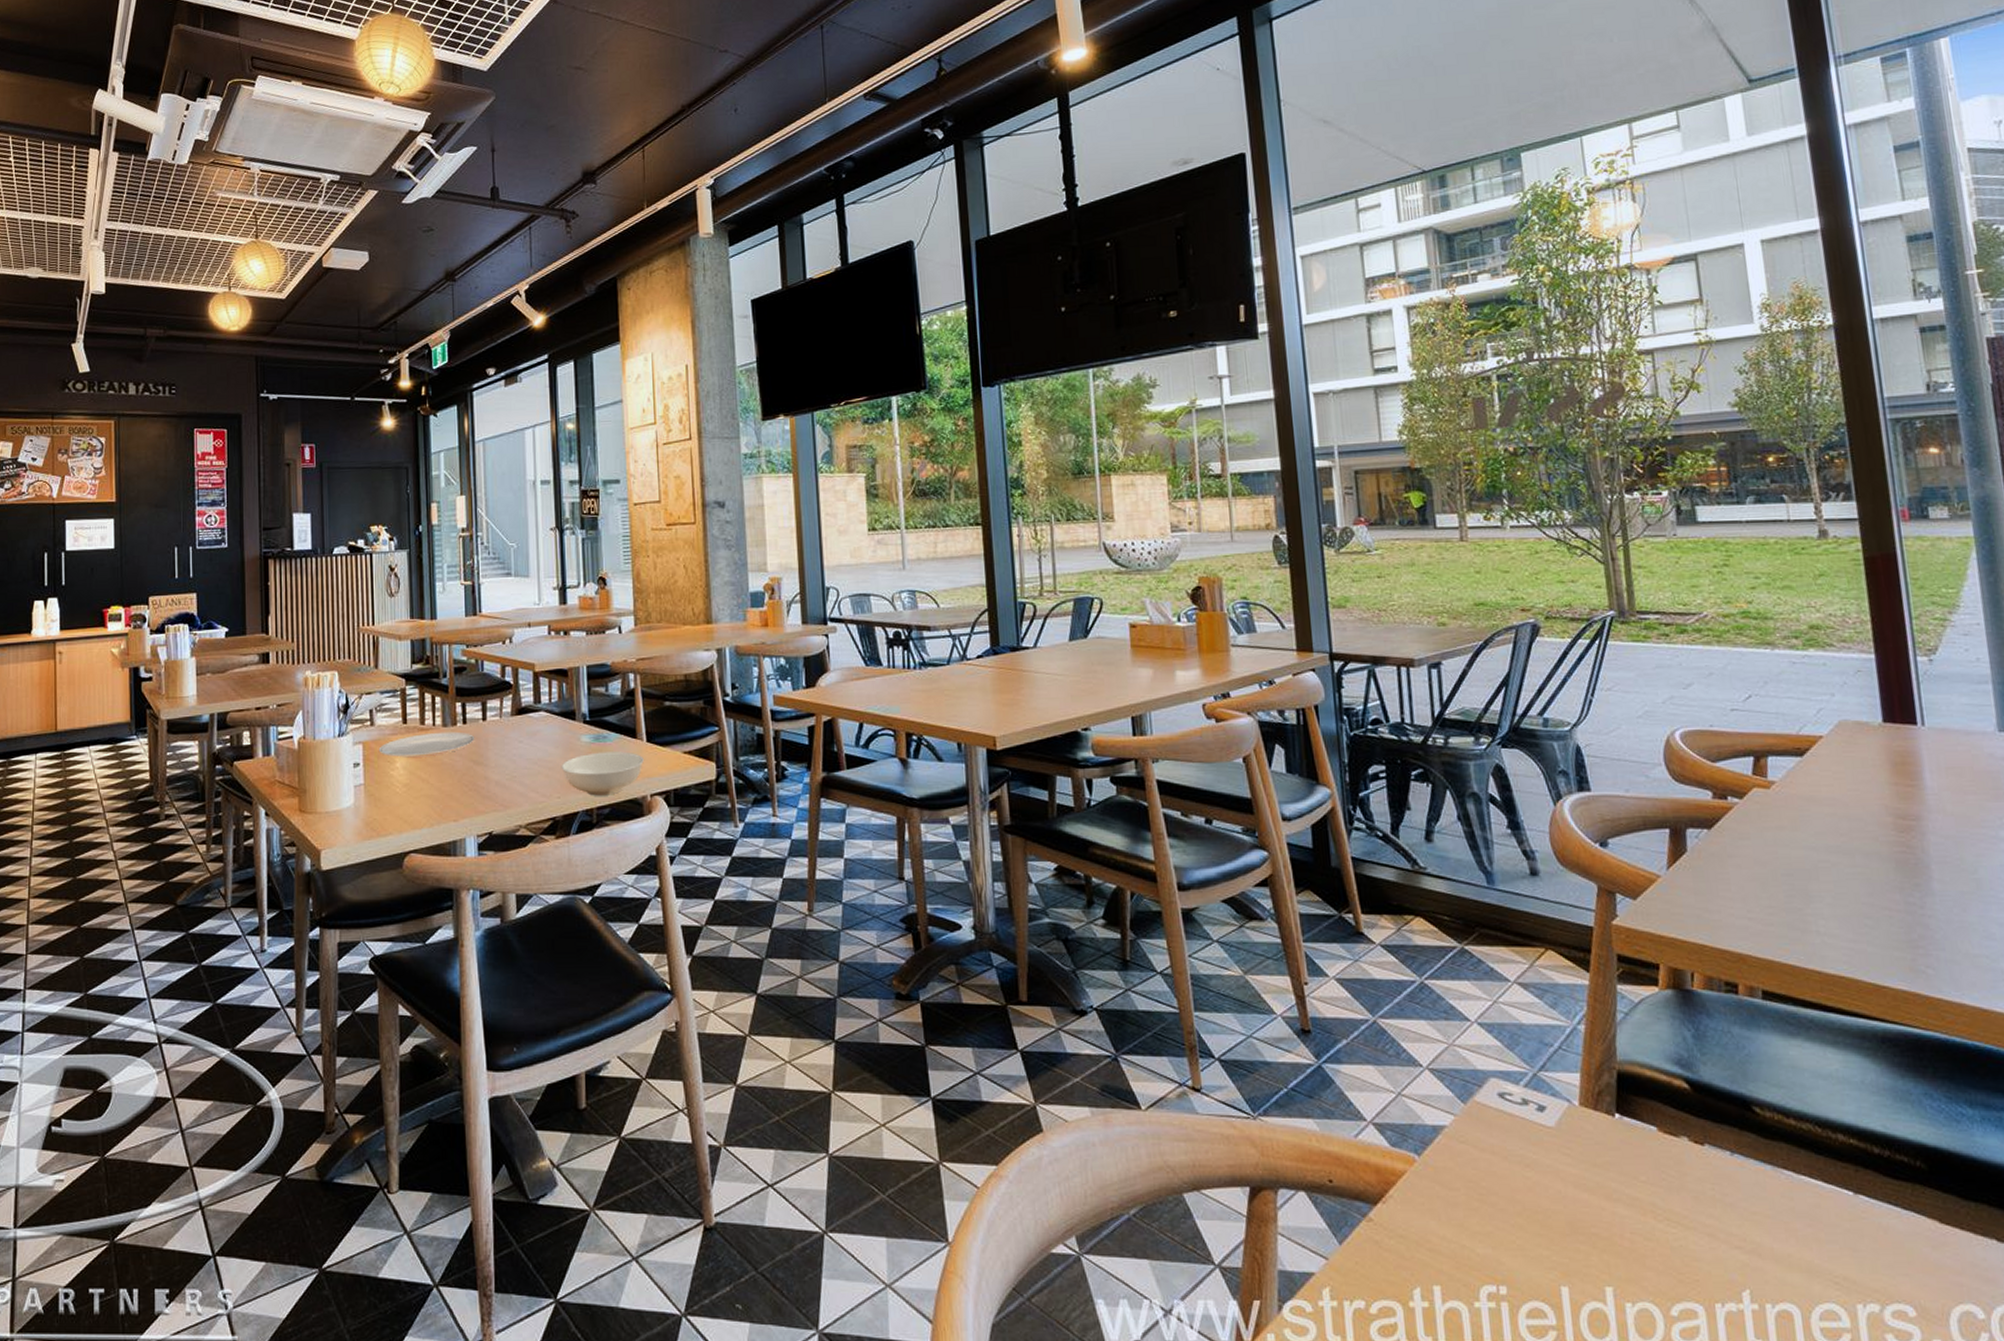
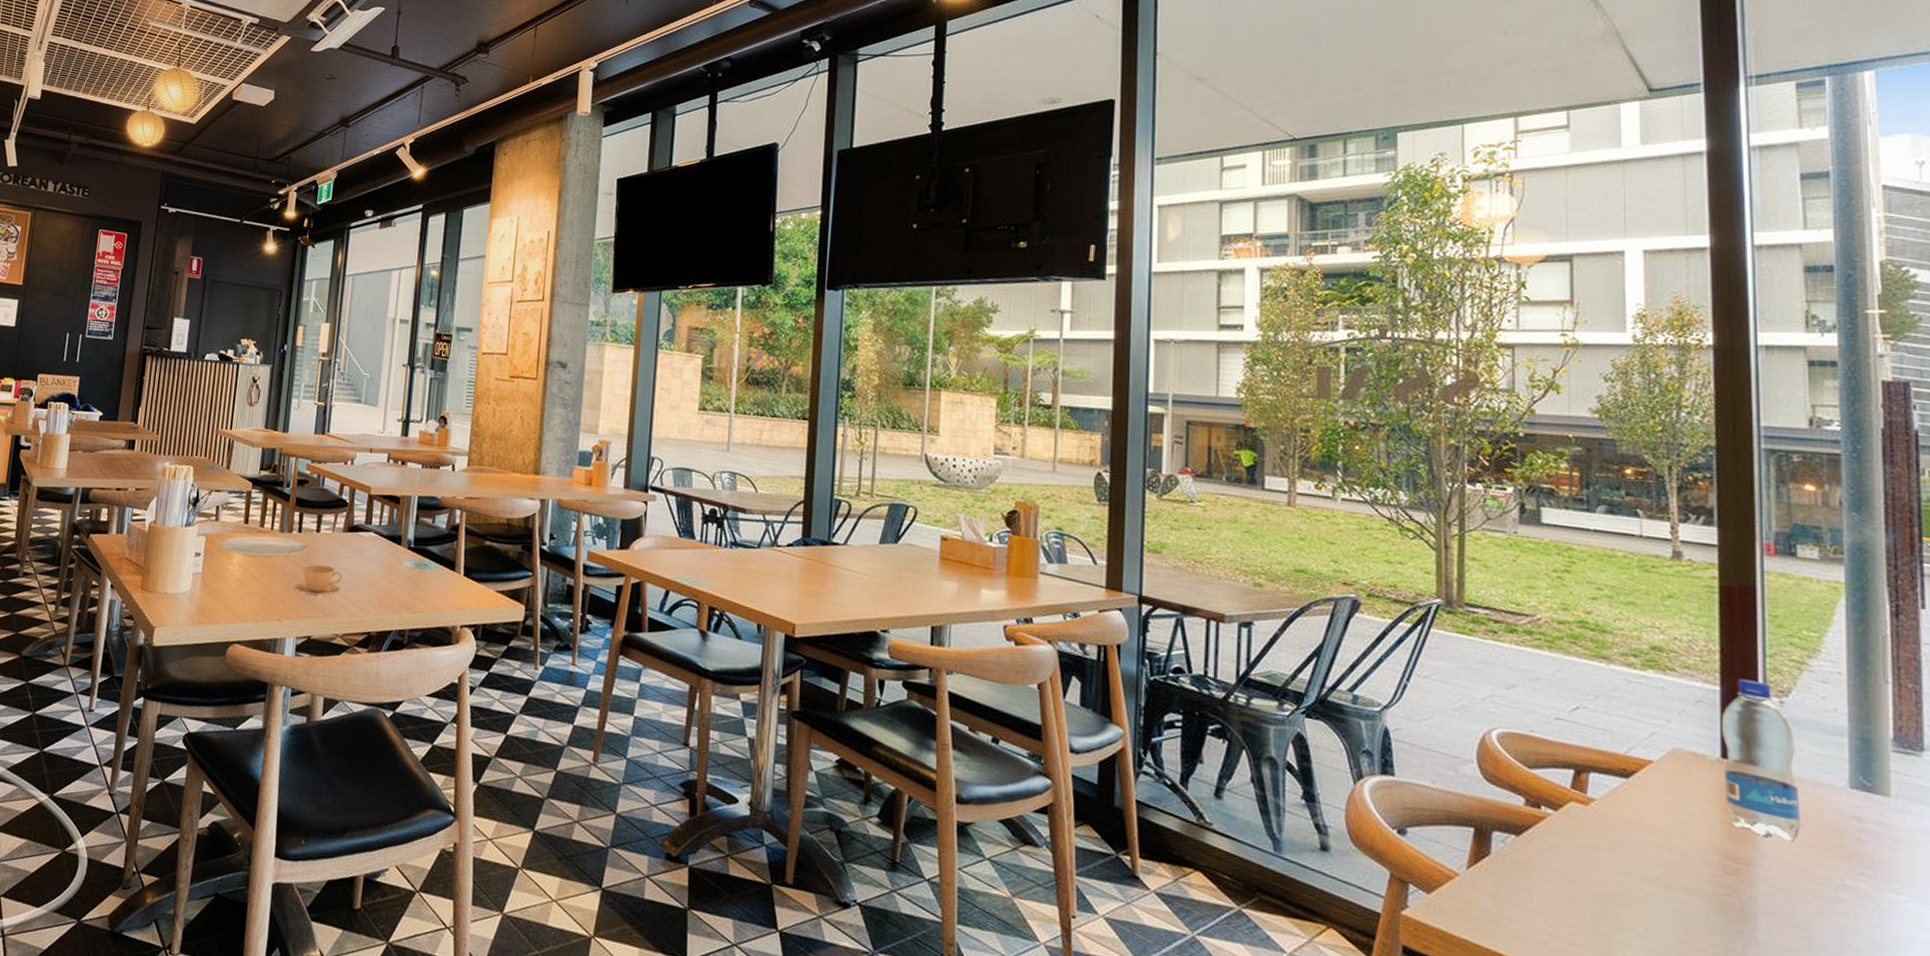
teacup: none [467,754,518,788] -> present [294,564,343,596]
bowl: present [561,751,644,796] -> none [381,578,459,621]
bottle: none [1879,643,1960,791] -> present [1721,679,1801,842]

